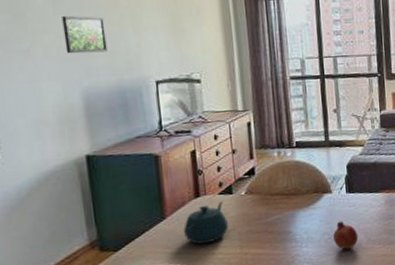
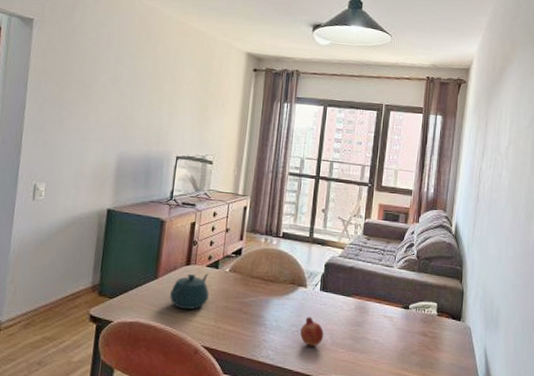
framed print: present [62,16,108,54] -> none [113,92,148,126]

